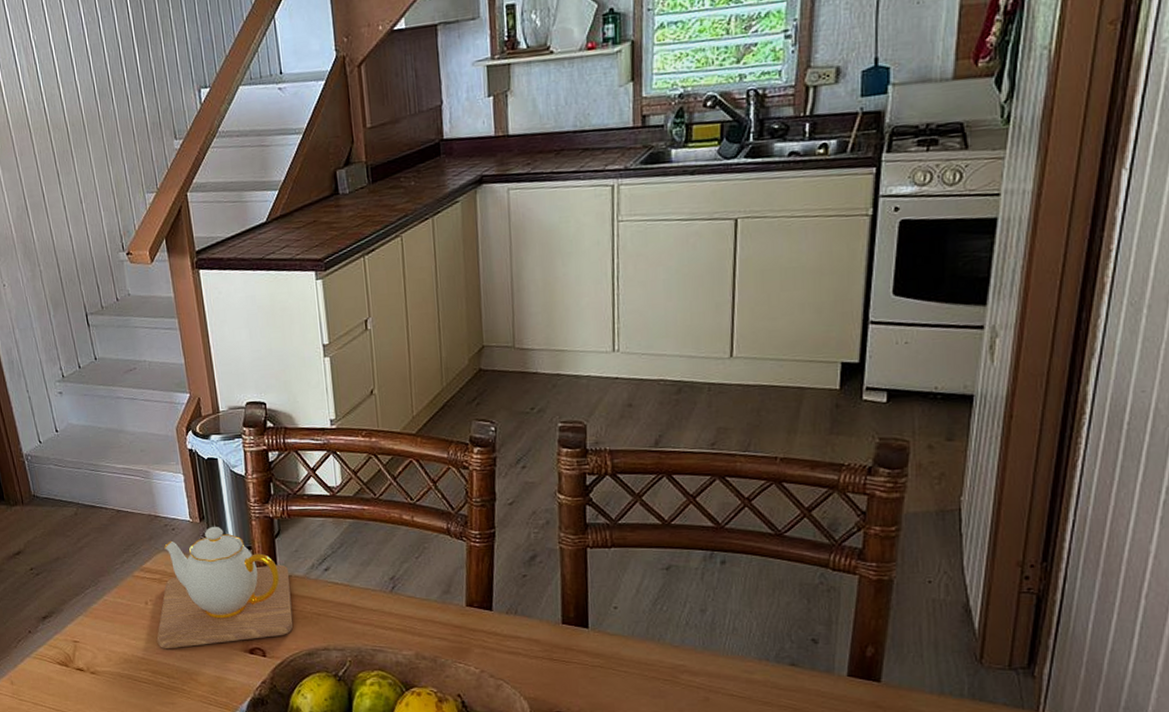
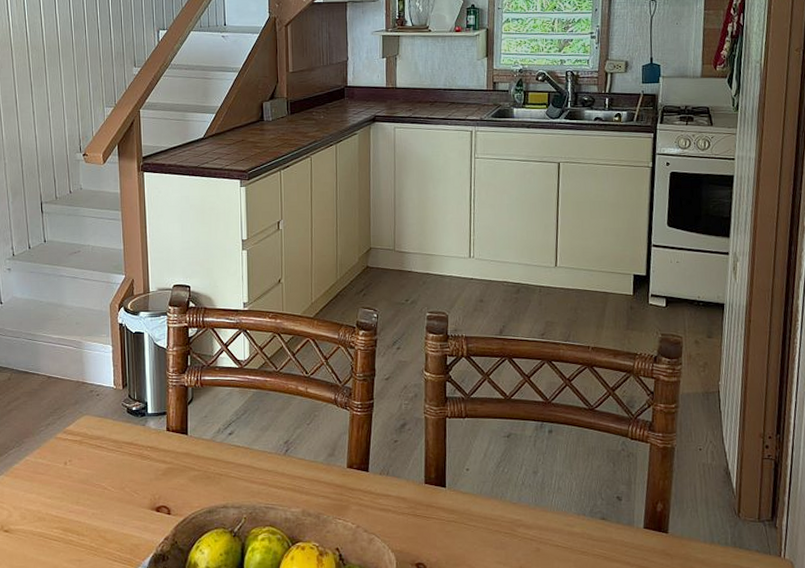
teapot: present [156,527,293,649] -> none [71,394,198,508]

